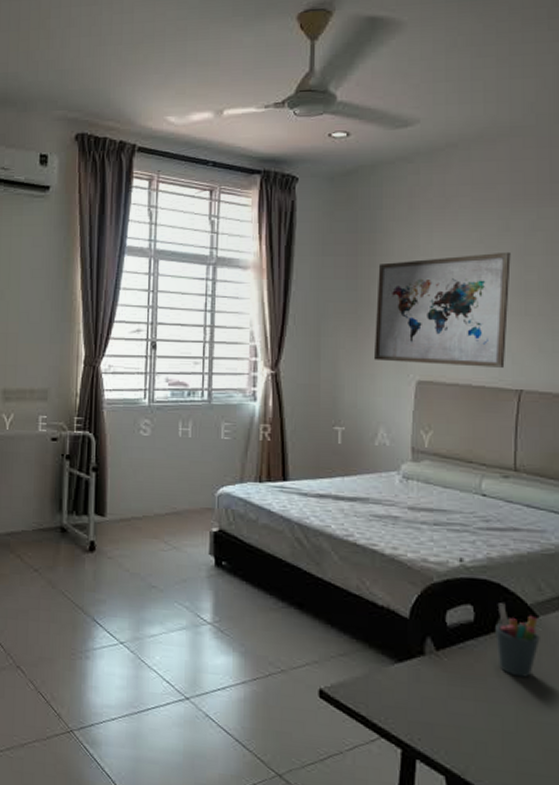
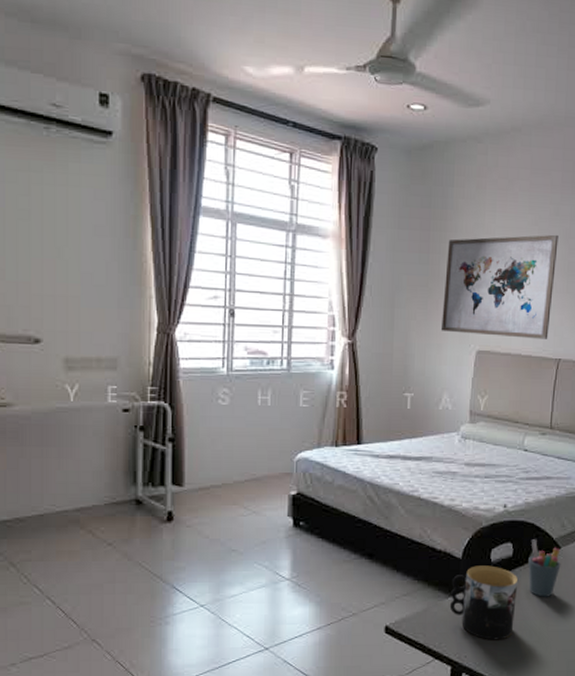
mug: none [396,628,484,725] -> present [449,565,519,640]

